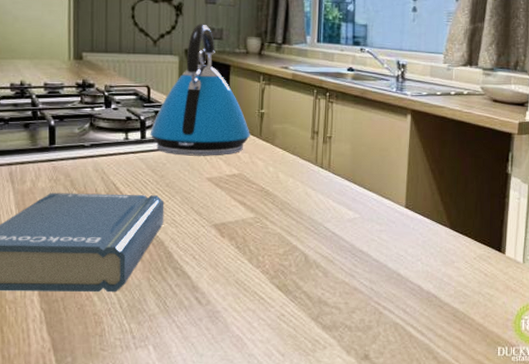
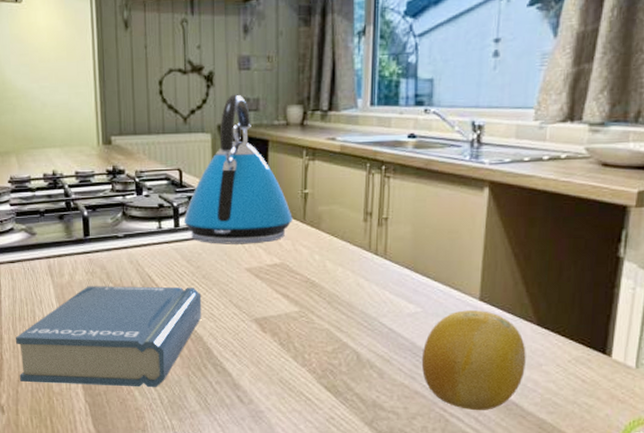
fruit: none [359,216,442,304] -> present [421,310,526,411]

